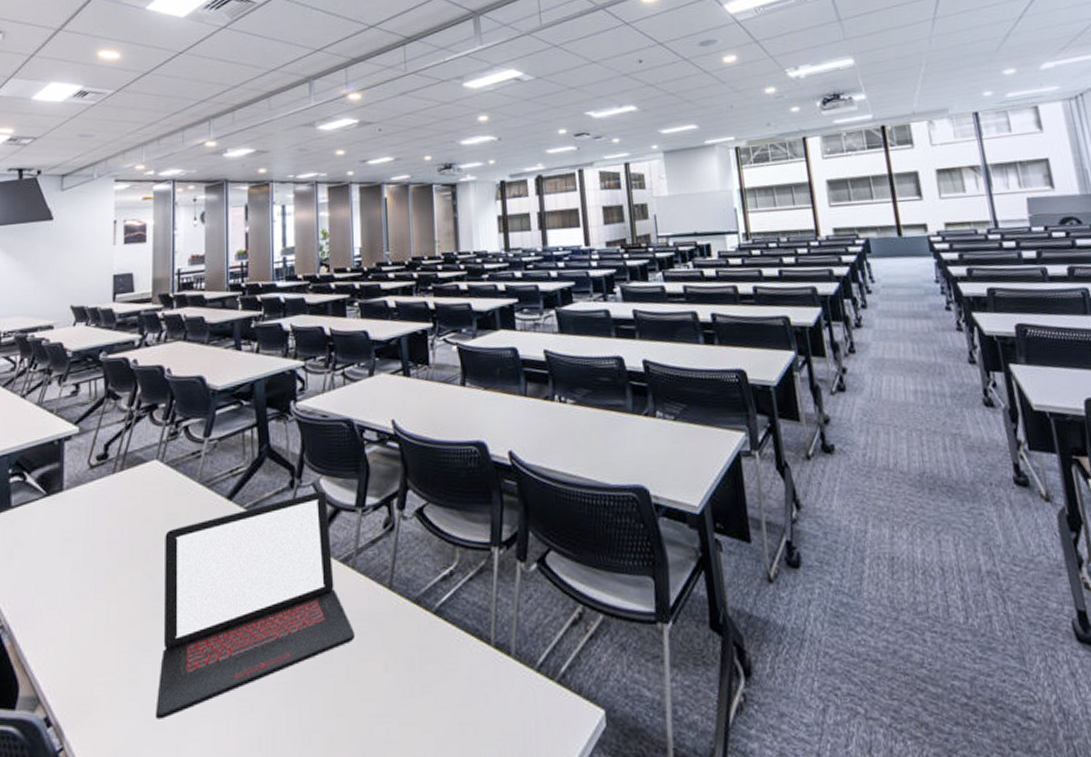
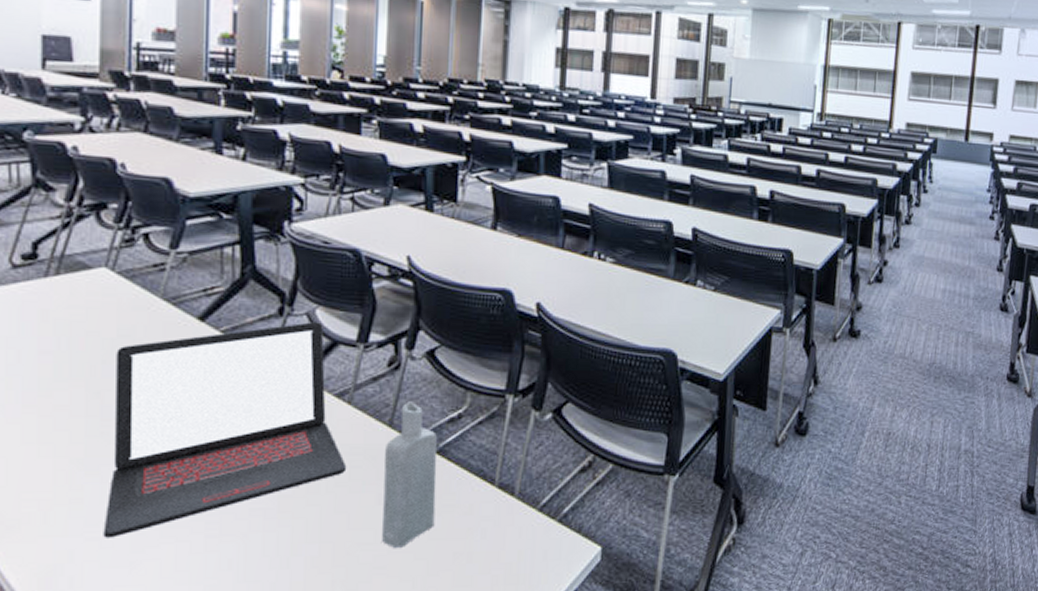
bottle: none [388,561,439,720] -> present [382,401,437,548]

